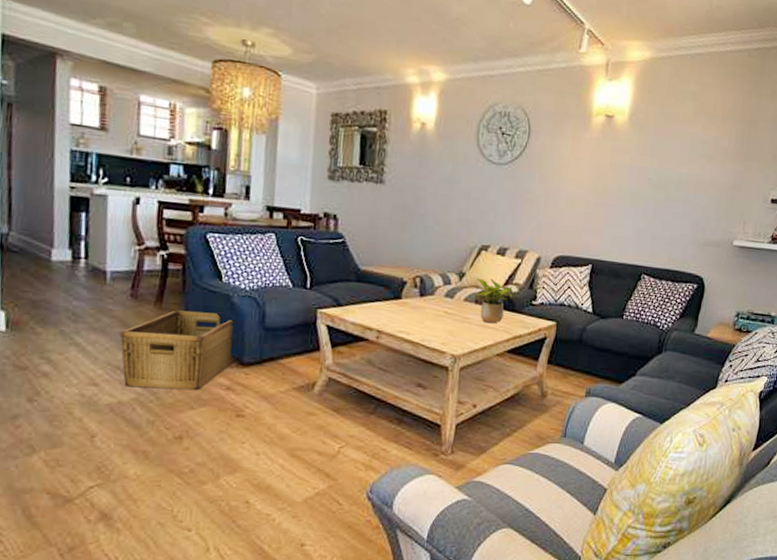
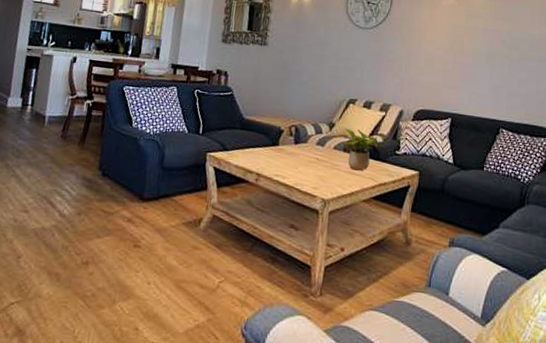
hamper: present [120,310,236,390] -> none [47,150,138,220]

